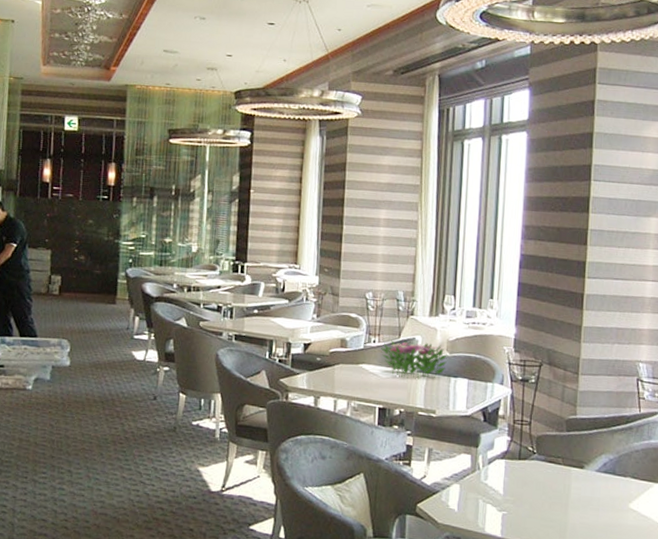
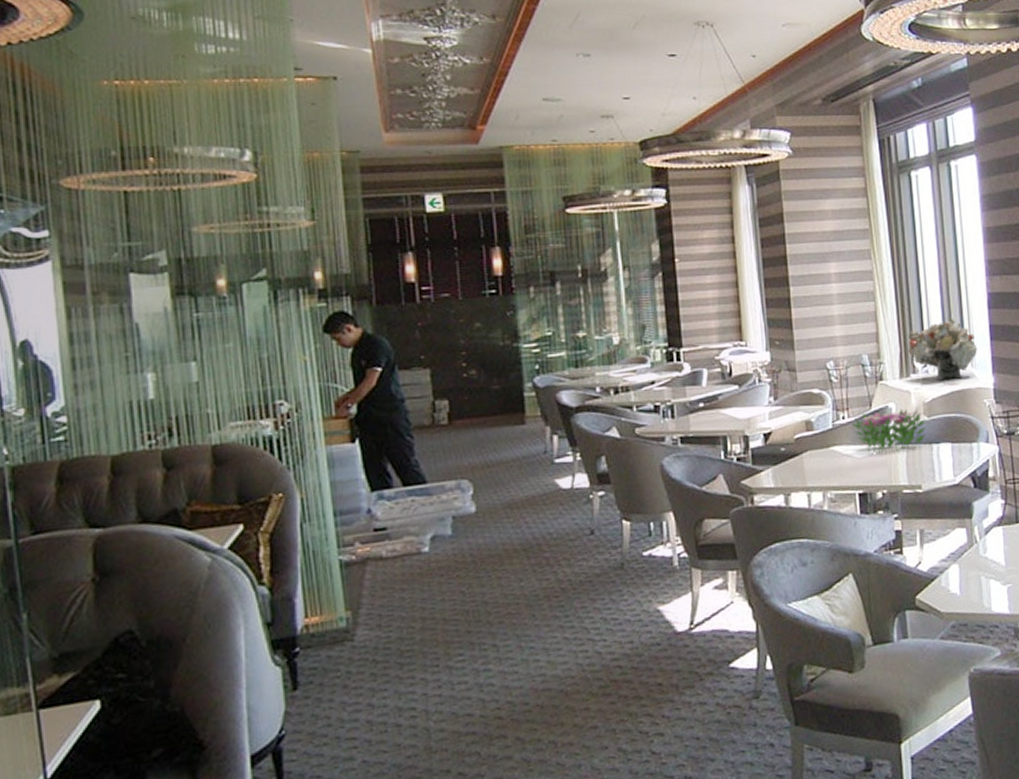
flower arrangement: none [440,270,504,325] -> present [908,317,978,380]

